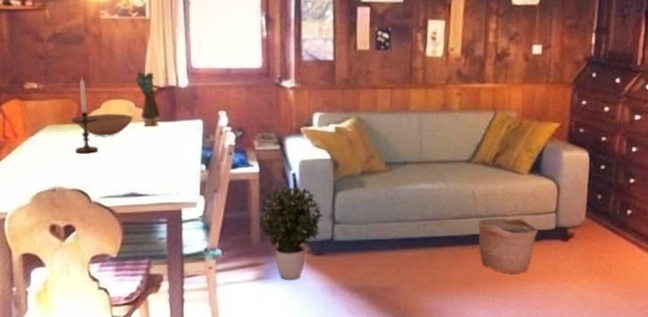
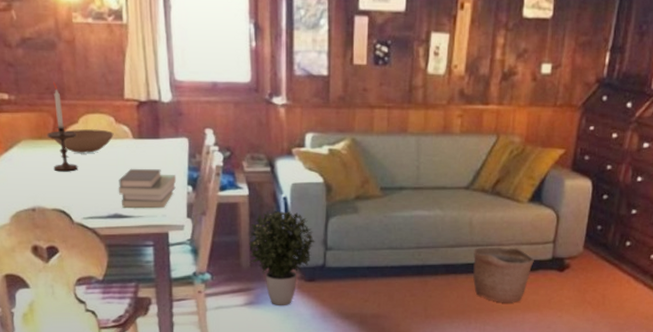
vase: present [134,70,161,126] -> none [113,81,143,143]
books: none [135,149,191,188] -> present [118,168,177,209]

